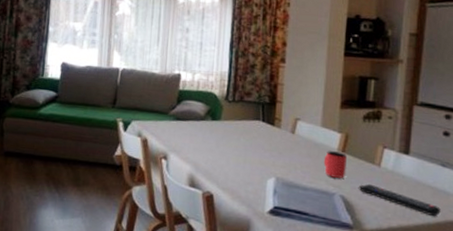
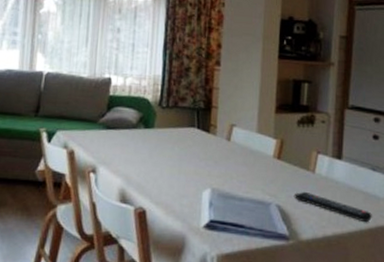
cup: present [323,151,347,178] -> none [259,158,283,187]

